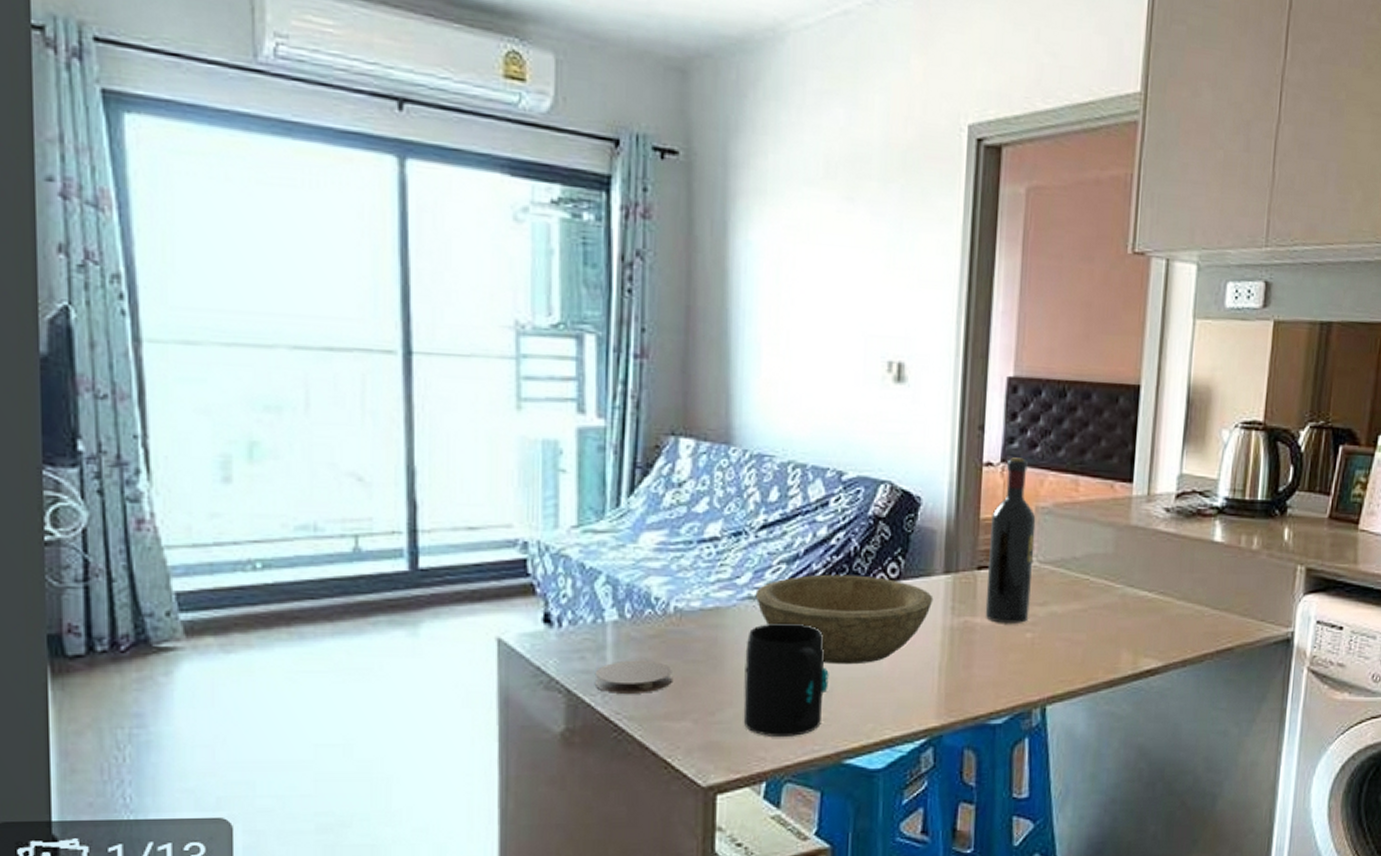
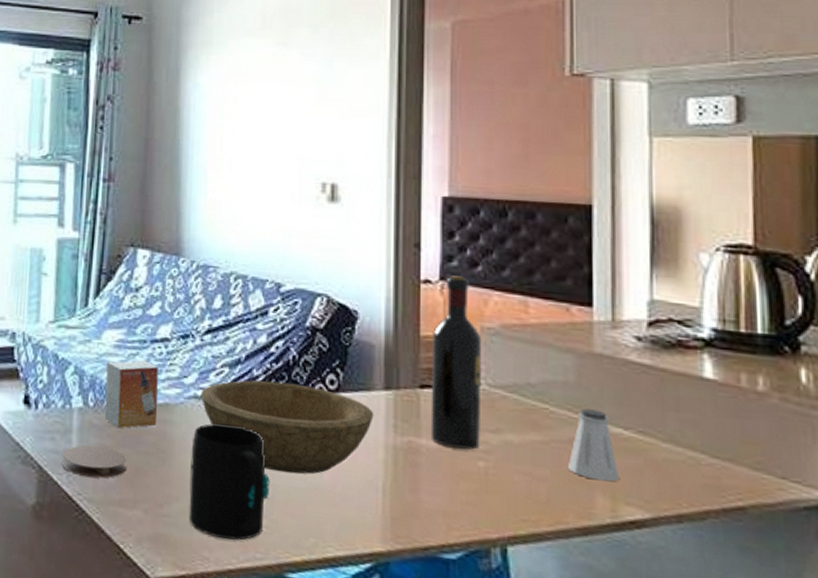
small box: none [644,563,707,639] -> present [104,360,158,429]
saltshaker: none [1102,577,1141,639] -> present [568,409,619,482]

